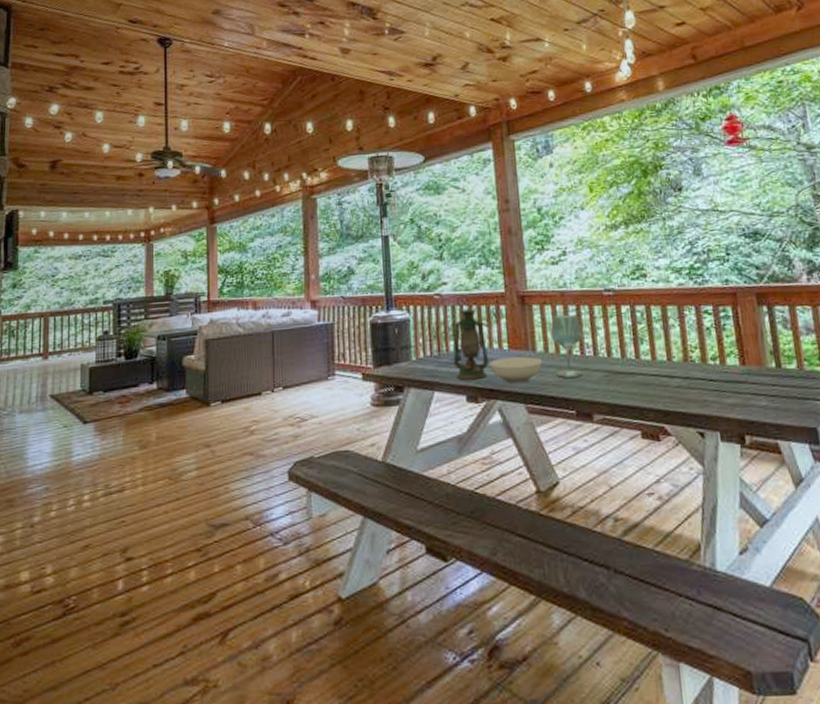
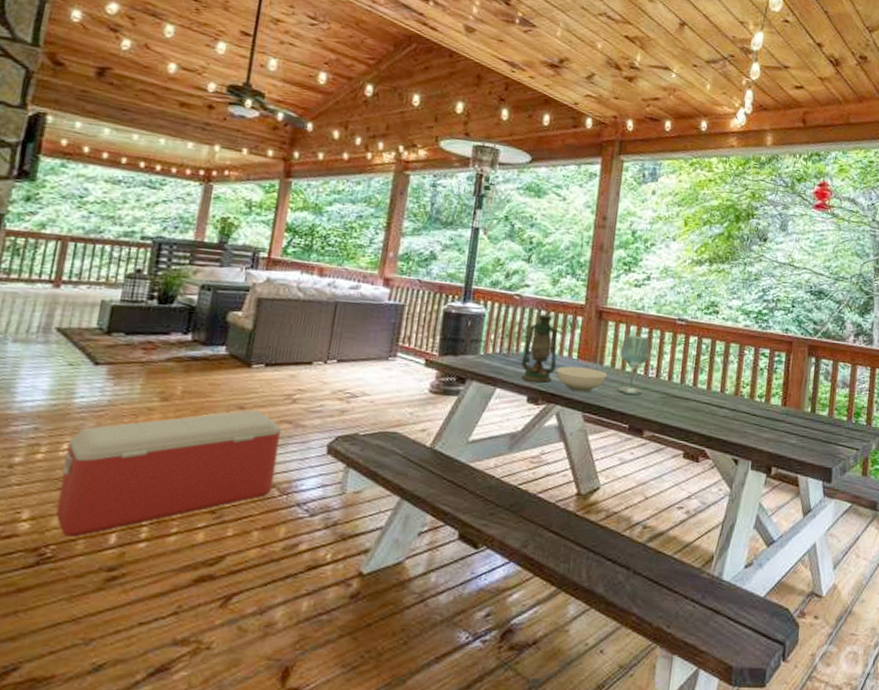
cooler: none [71,446,247,587] -> present [55,410,282,537]

